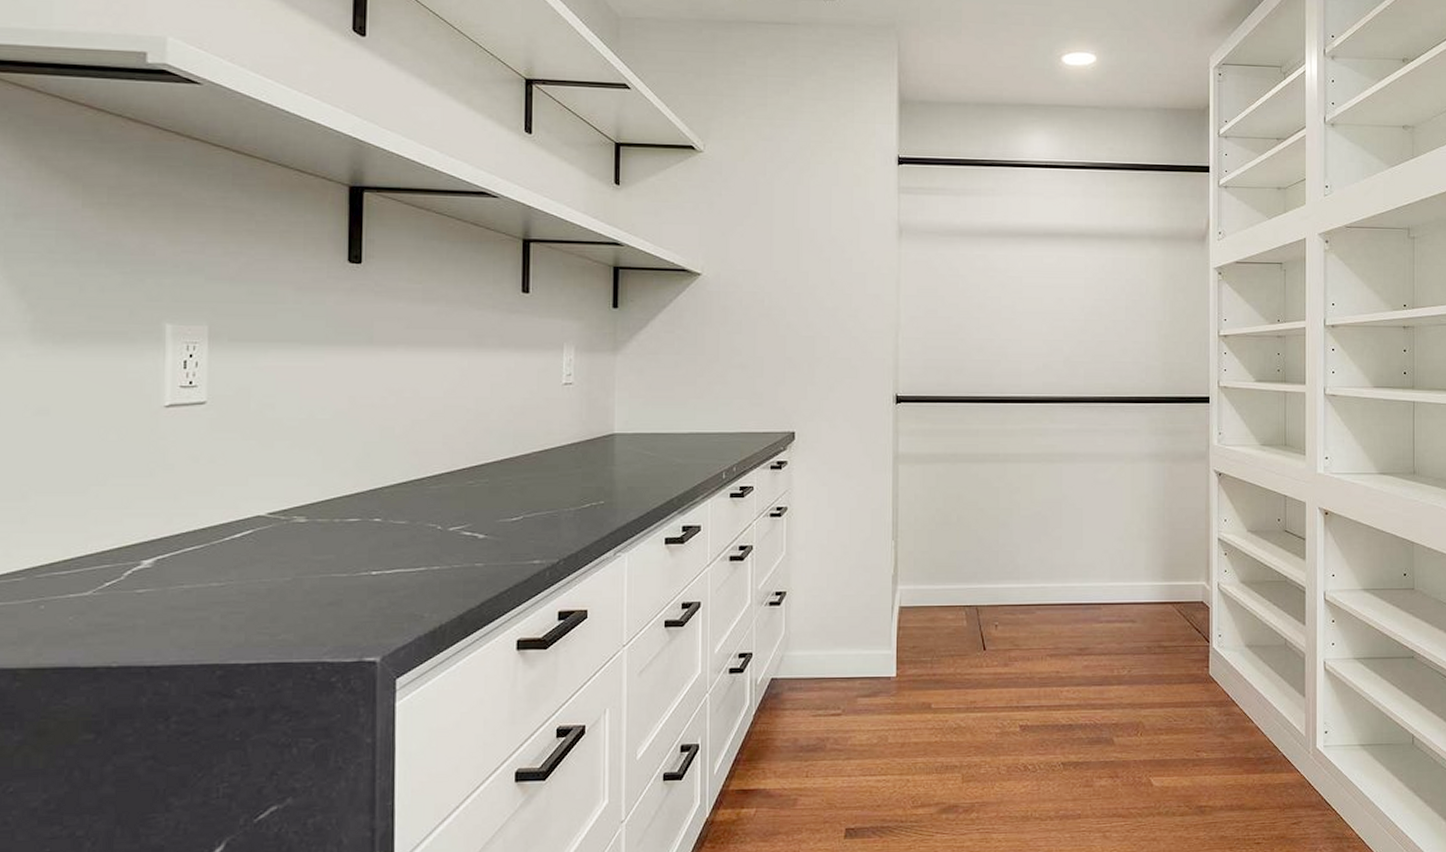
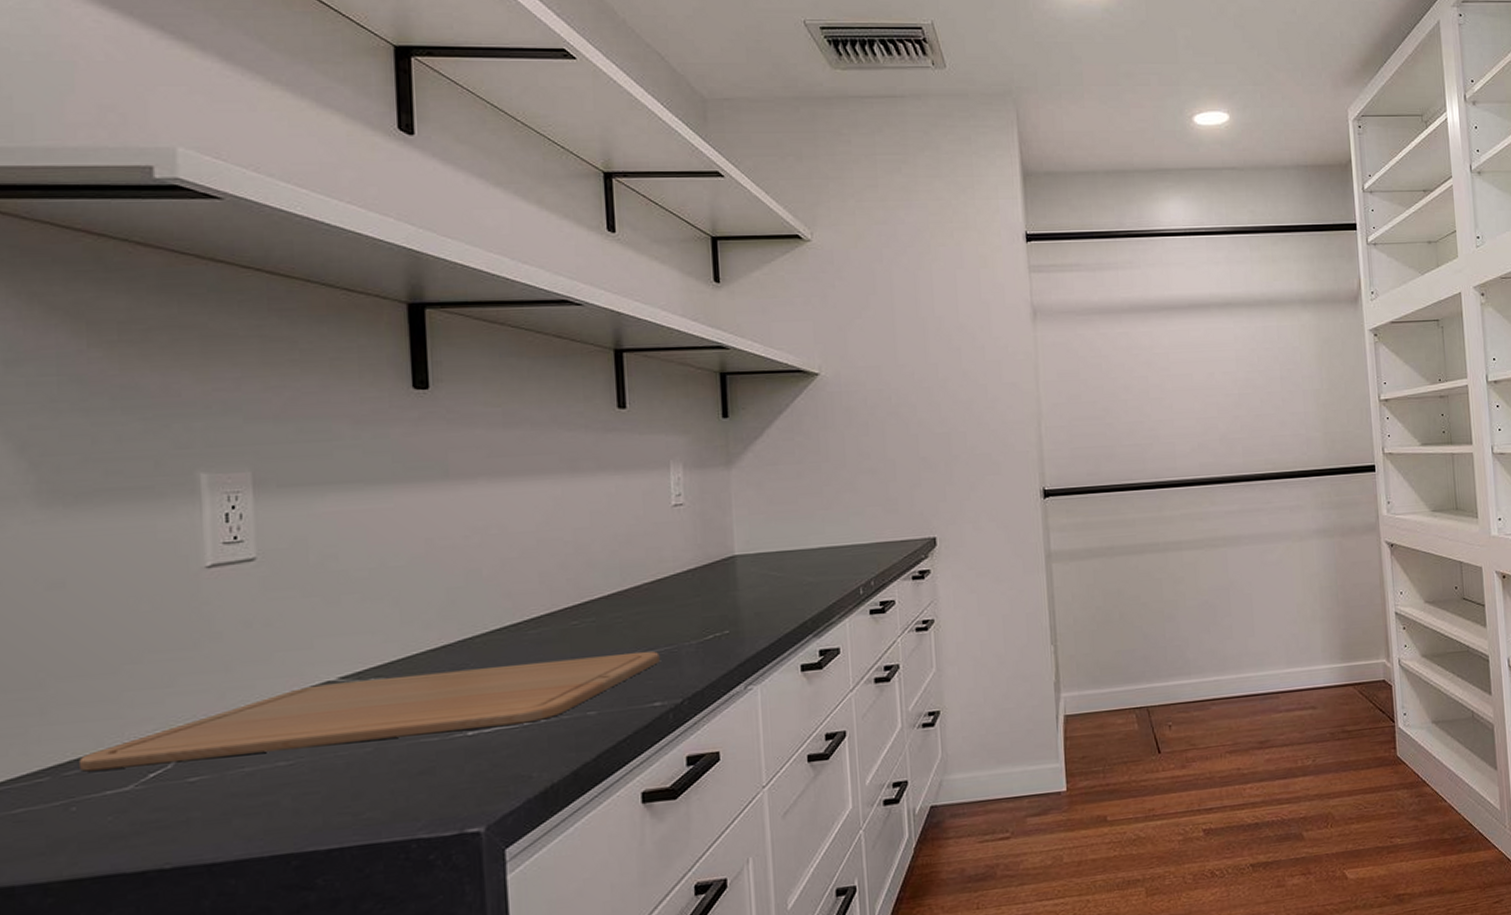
chopping board: none [50,513,542,576] -> present [80,651,660,772]

